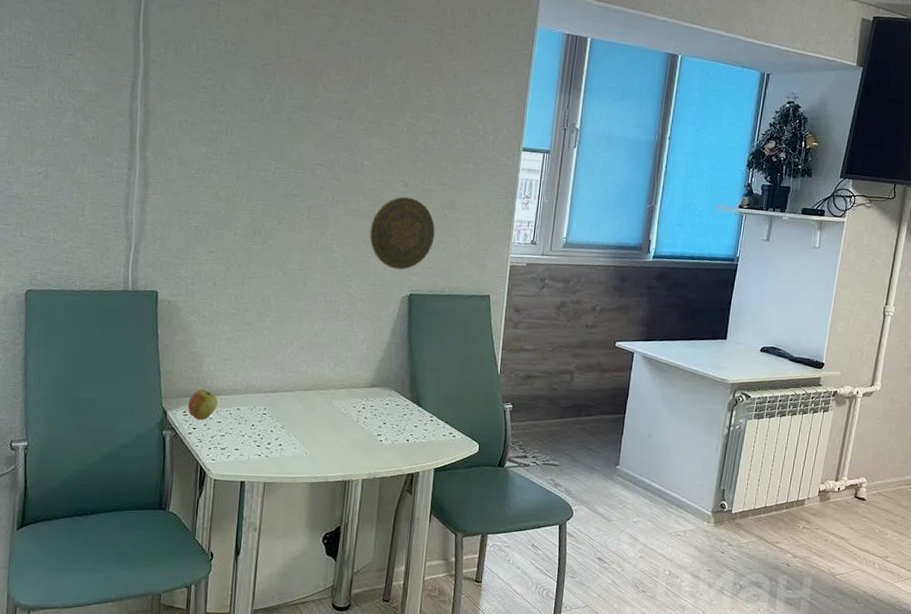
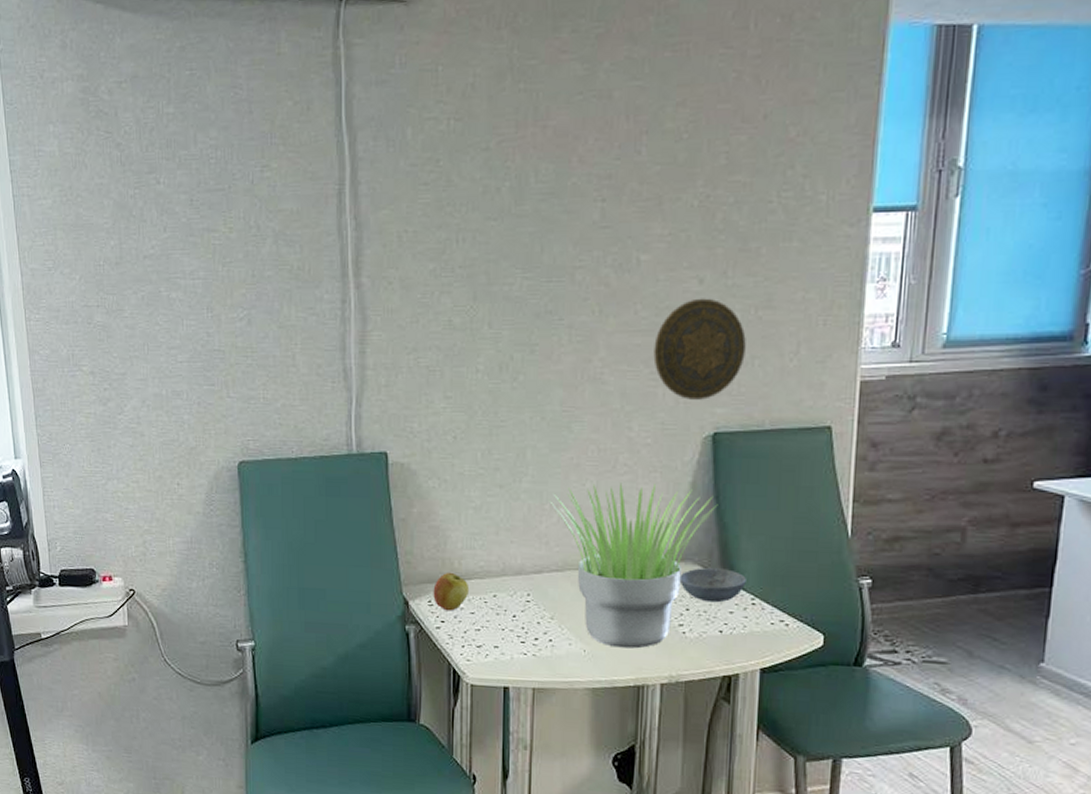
potted plant: none [286,326,410,452] -> present [549,483,718,649]
bowl: none [379,392,427,419] -> present [679,568,746,603]

